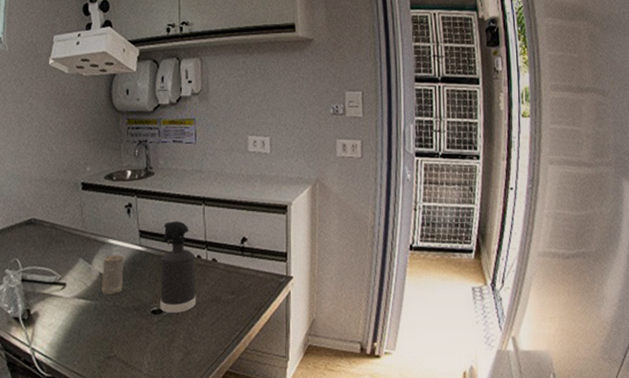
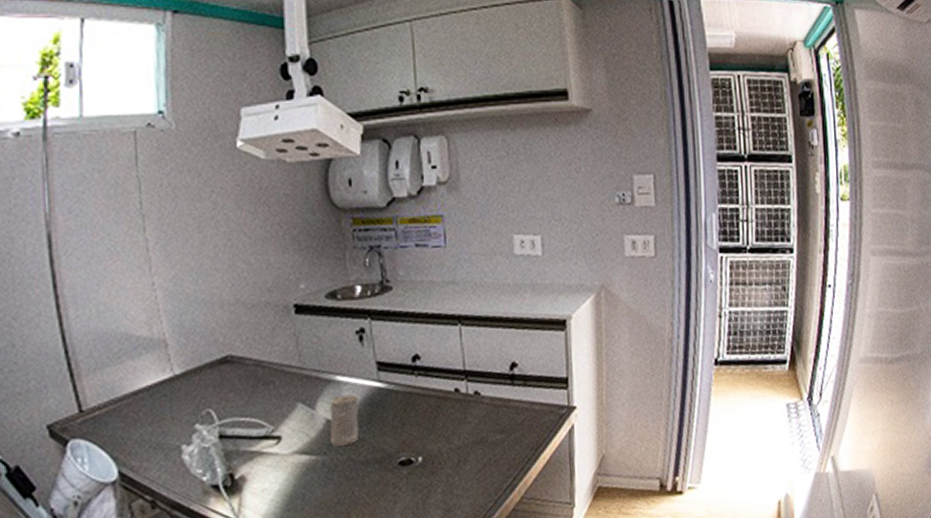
spray bottle: present [160,220,196,313] -> none [407,346,457,463]

